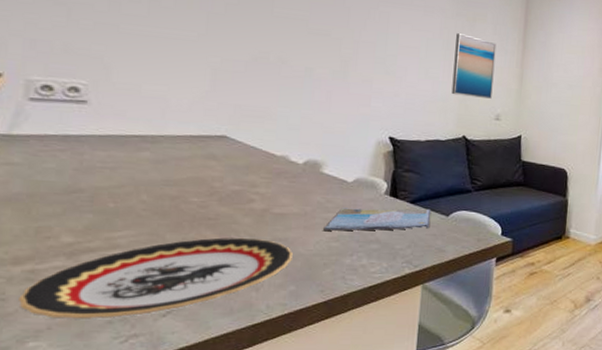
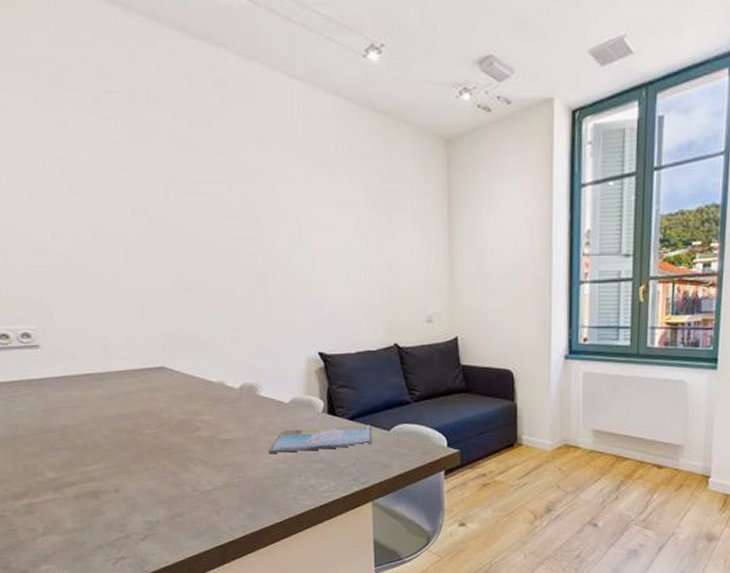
plate: present [19,237,293,320] -> none [25,464,245,546]
wall art: present [451,33,497,99] -> none [374,229,421,300]

